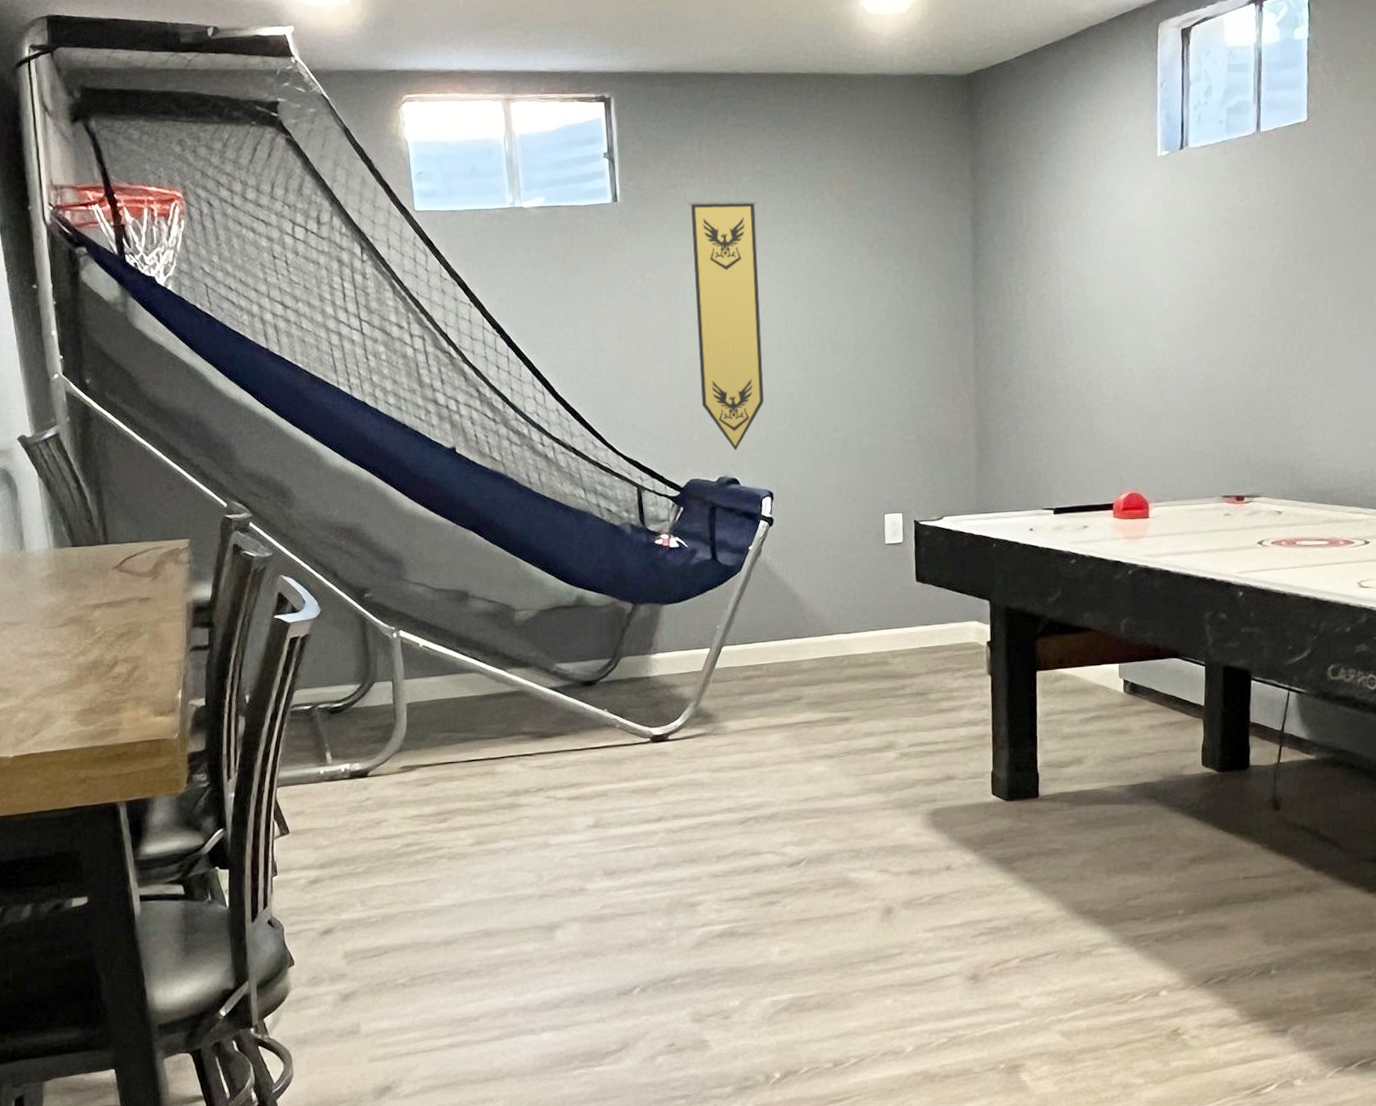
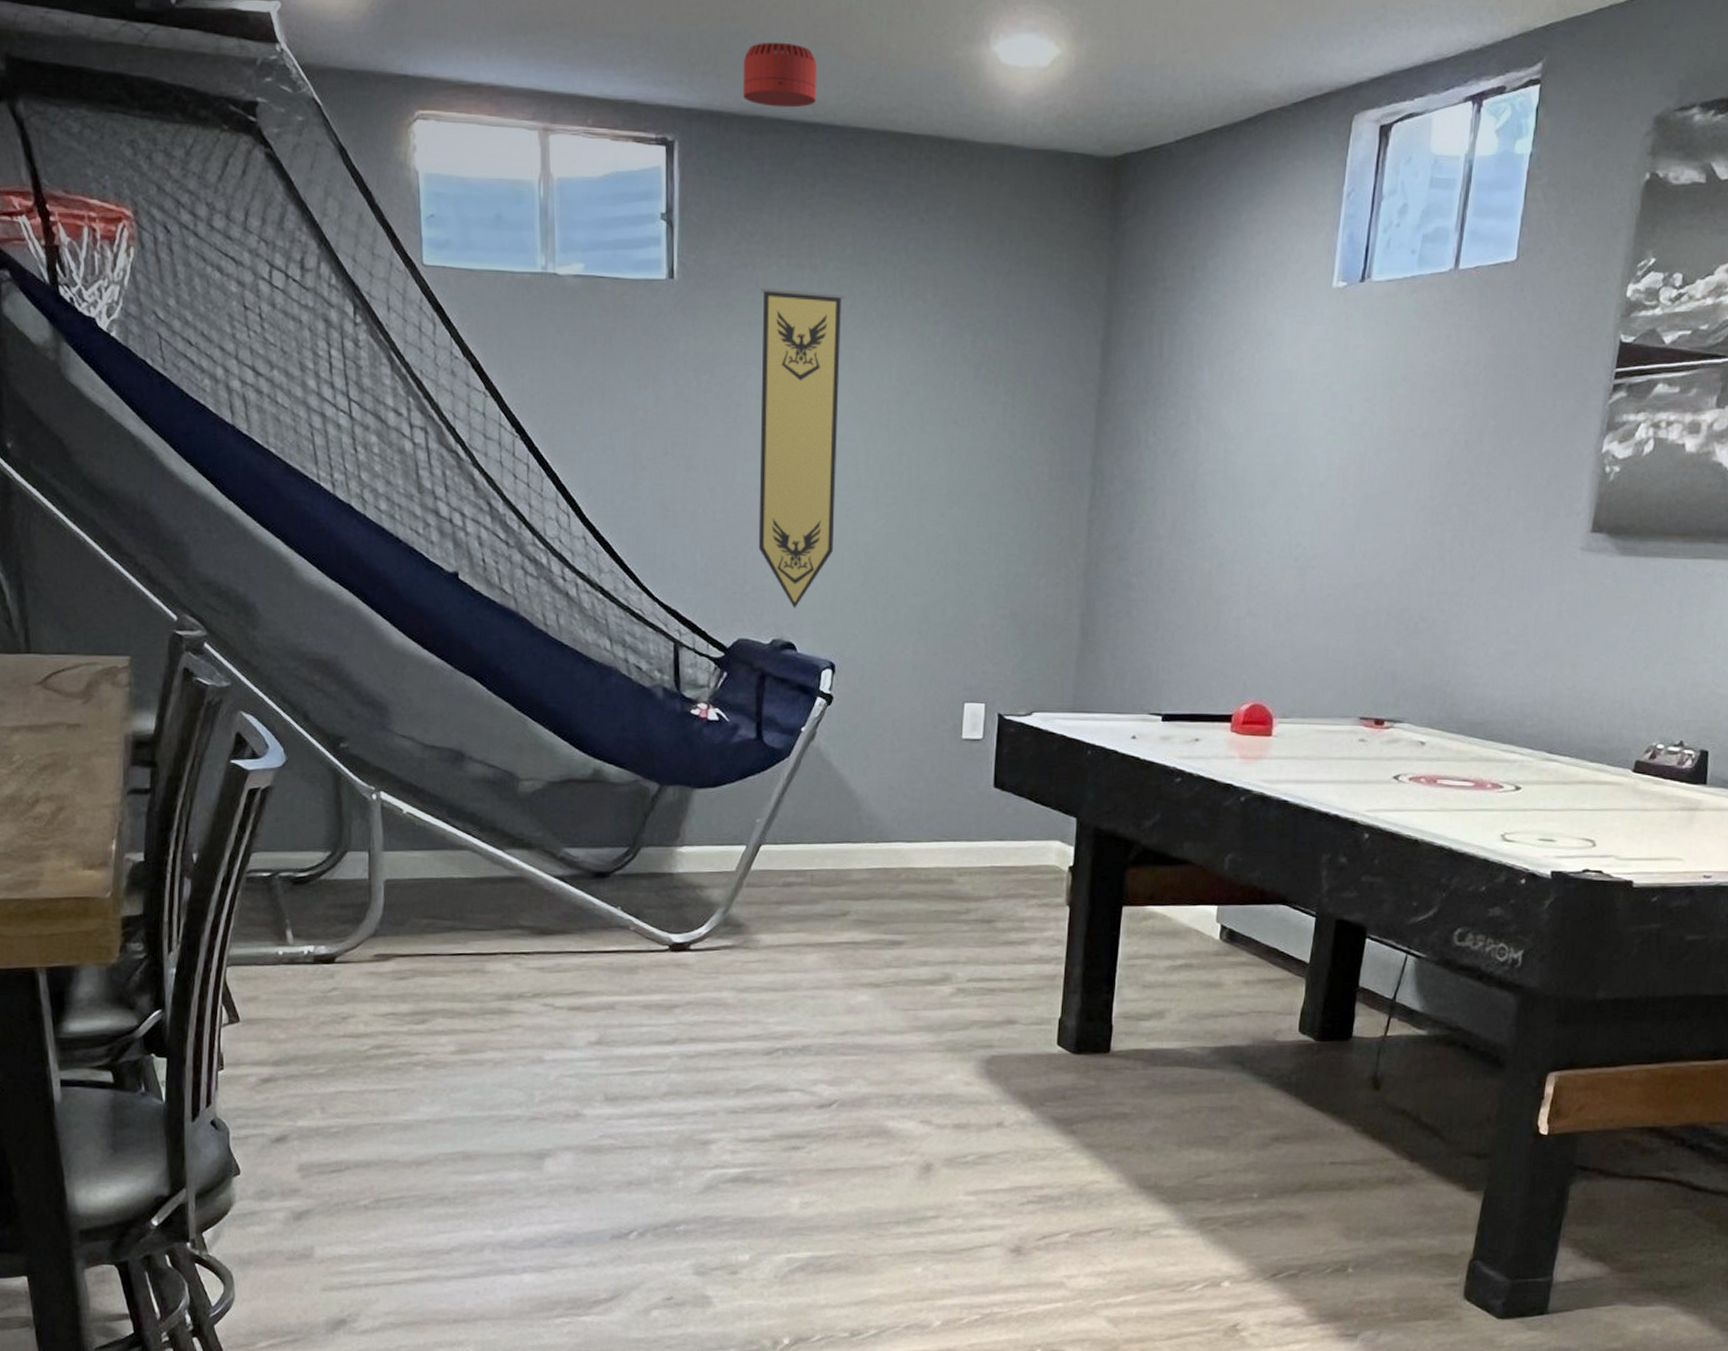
smoke detector: none [661,15,722,65] -> present [742,42,818,108]

